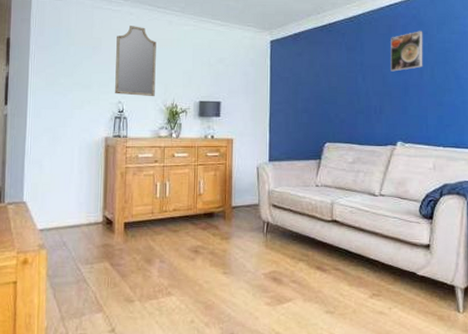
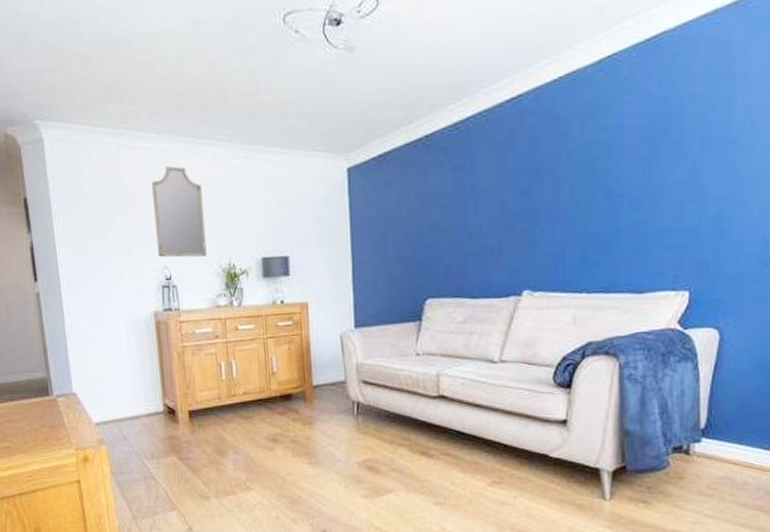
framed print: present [391,31,423,72] -> none [513,132,560,195]

